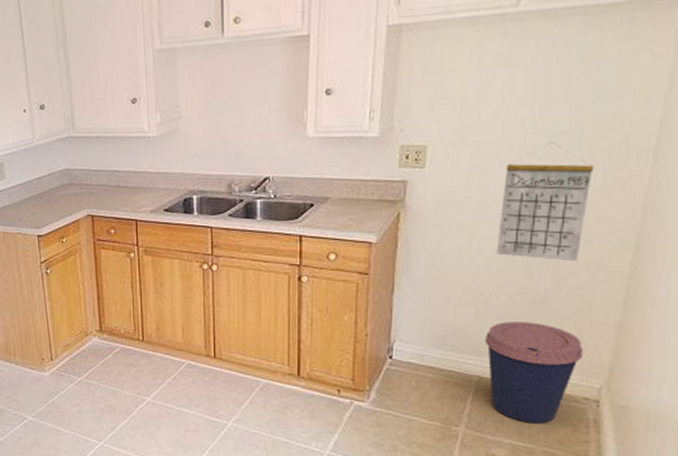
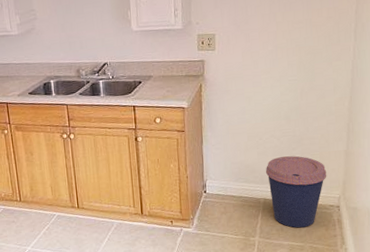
calendar: present [496,142,595,261] -> none [266,28,321,111]

